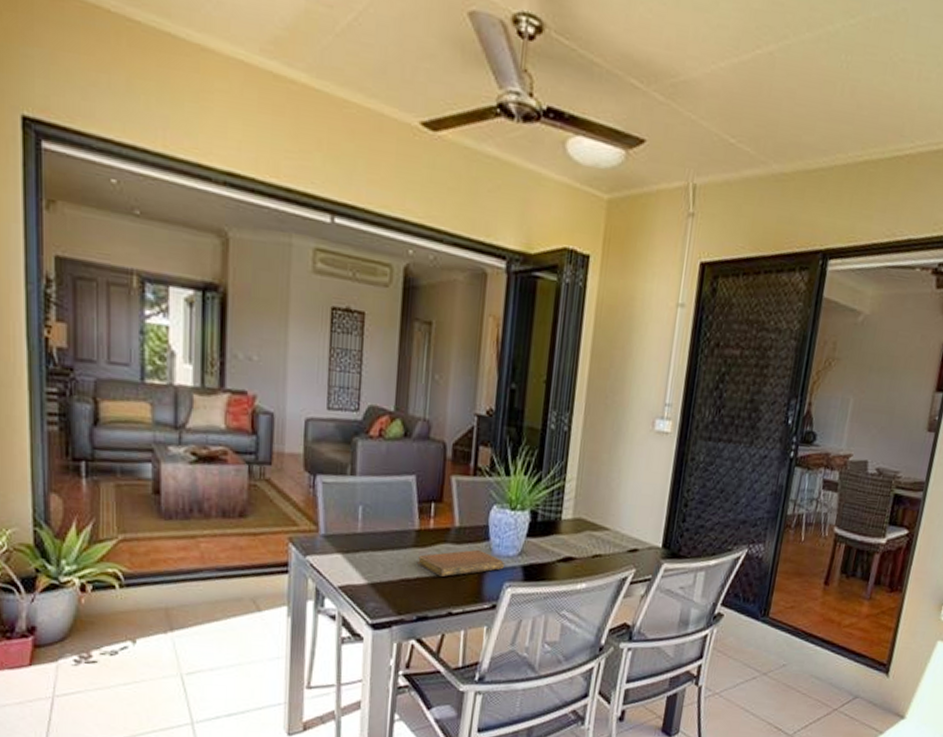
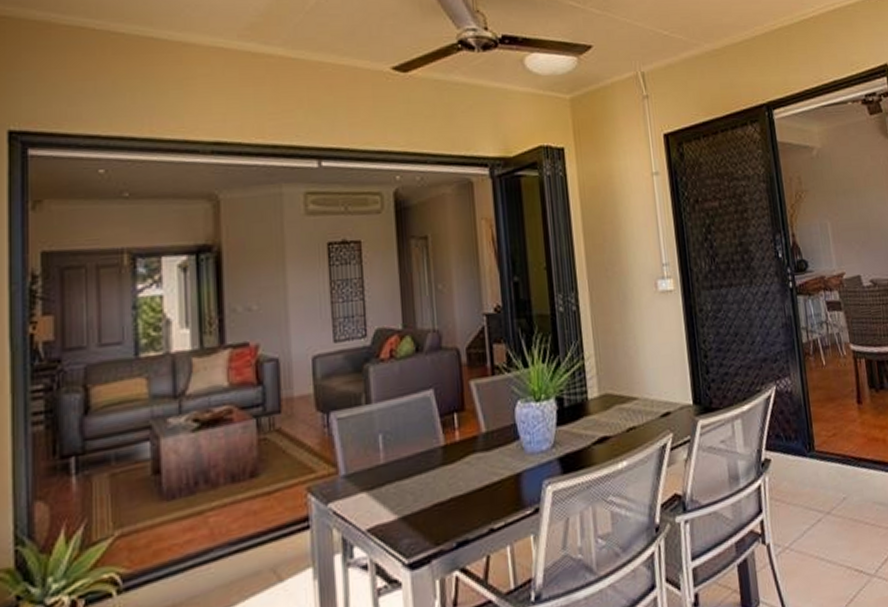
notebook: present [416,549,504,577] -> none [447,451,540,491]

